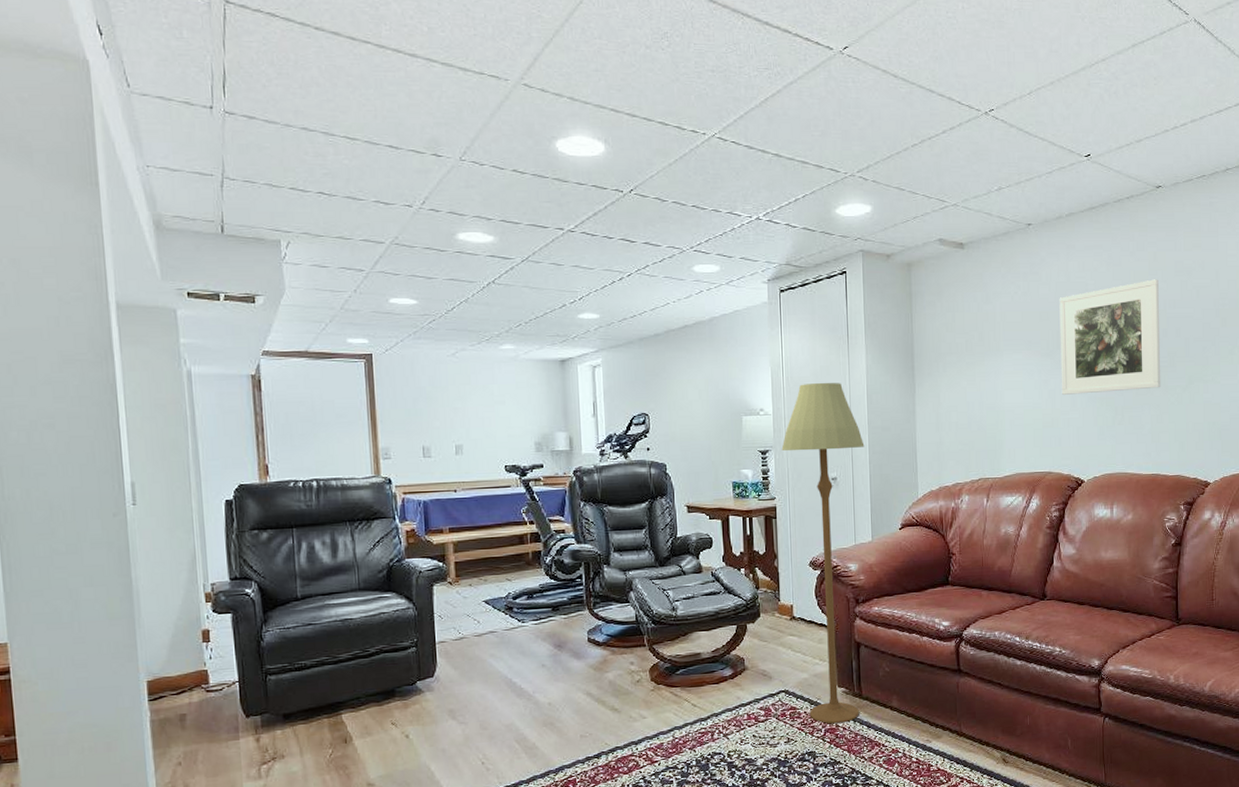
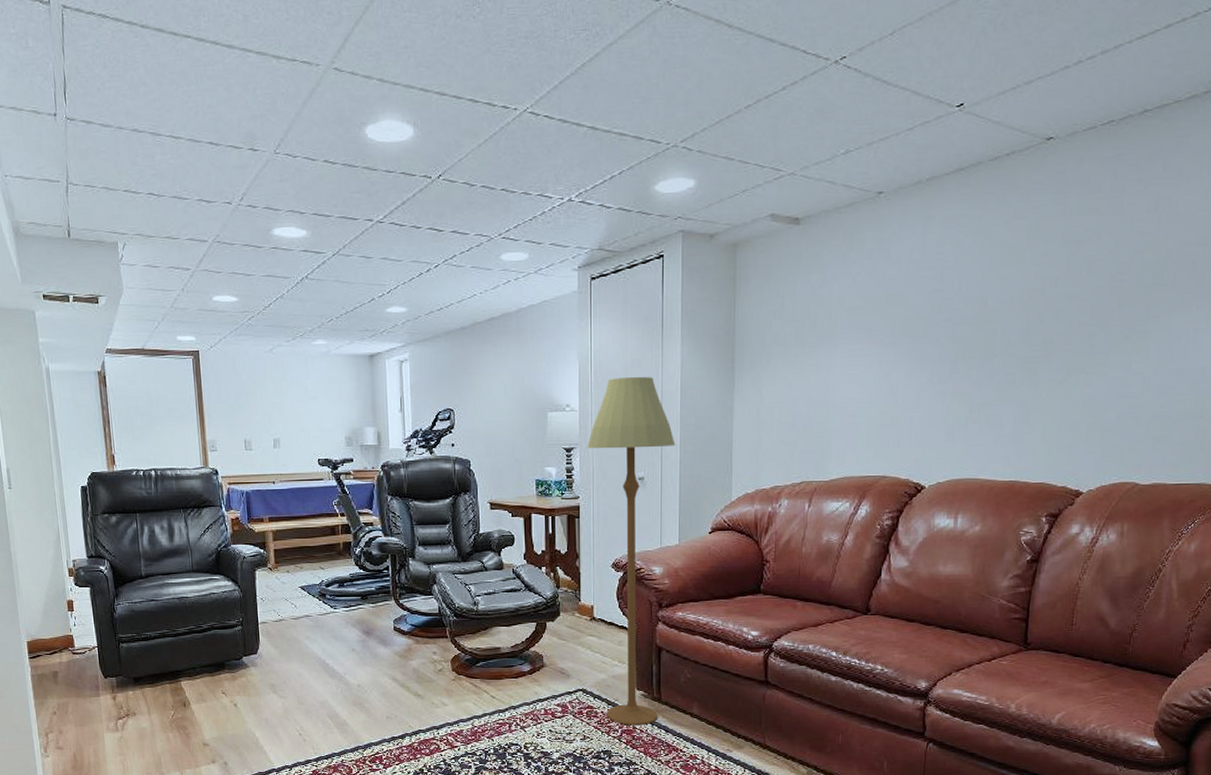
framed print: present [1059,279,1161,395] -> none [905,252,1039,390]

